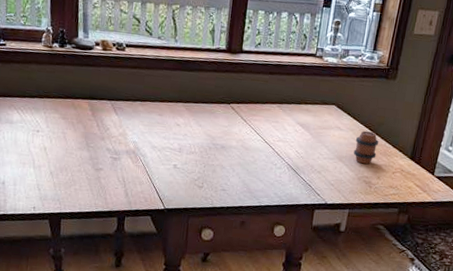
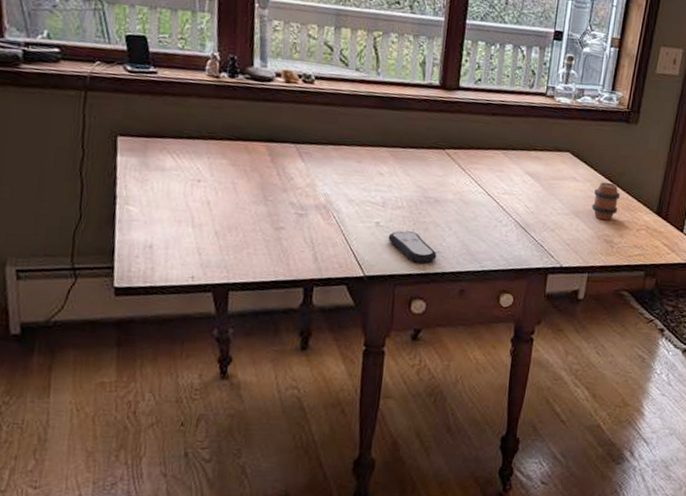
remote control: none [183,172,223,199] -> present [388,231,437,264]

